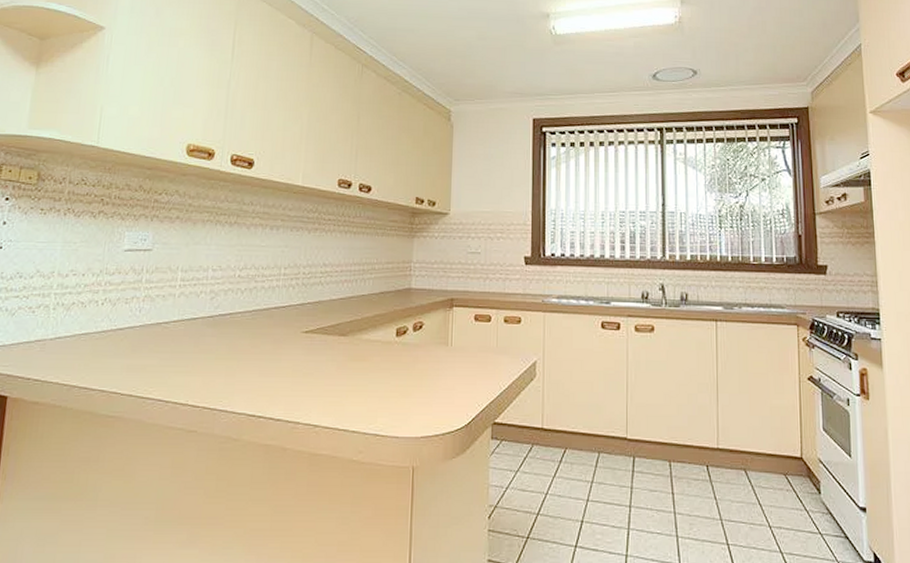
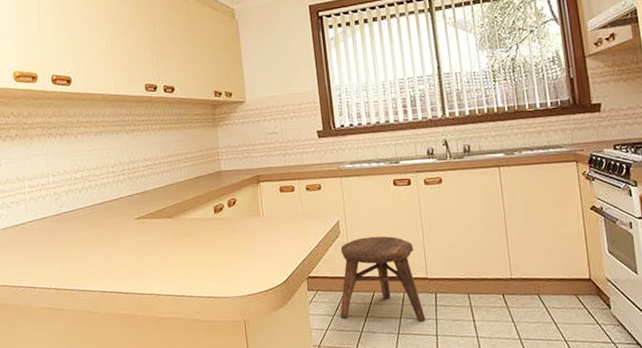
stool: none [524,384,620,489] -> present [340,236,426,322]

